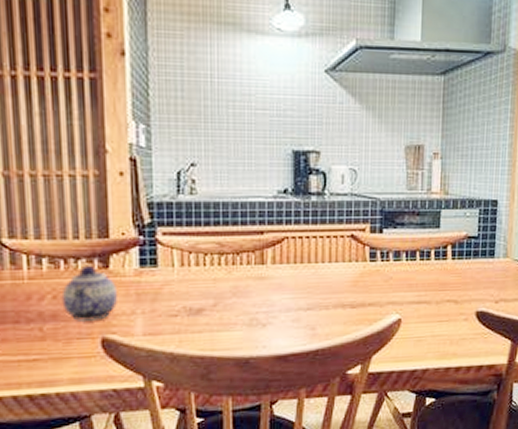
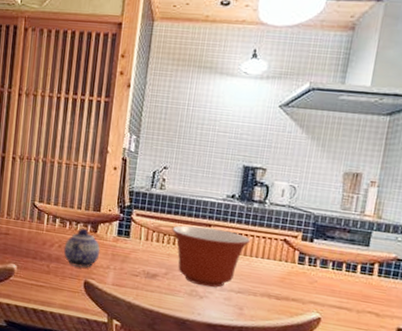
mixing bowl: none [214,235,314,311] -> present [172,225,251,288]

